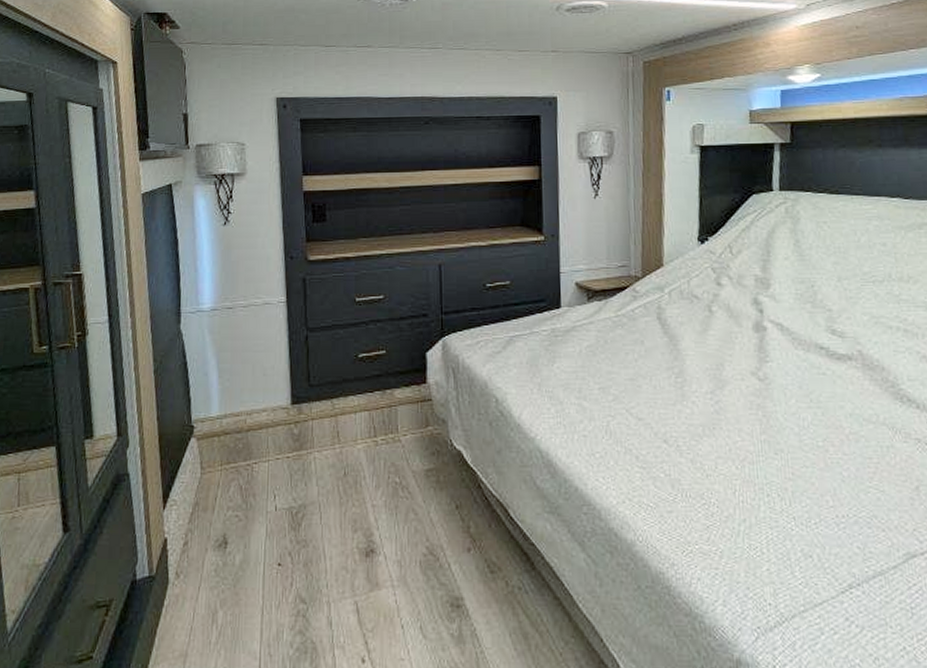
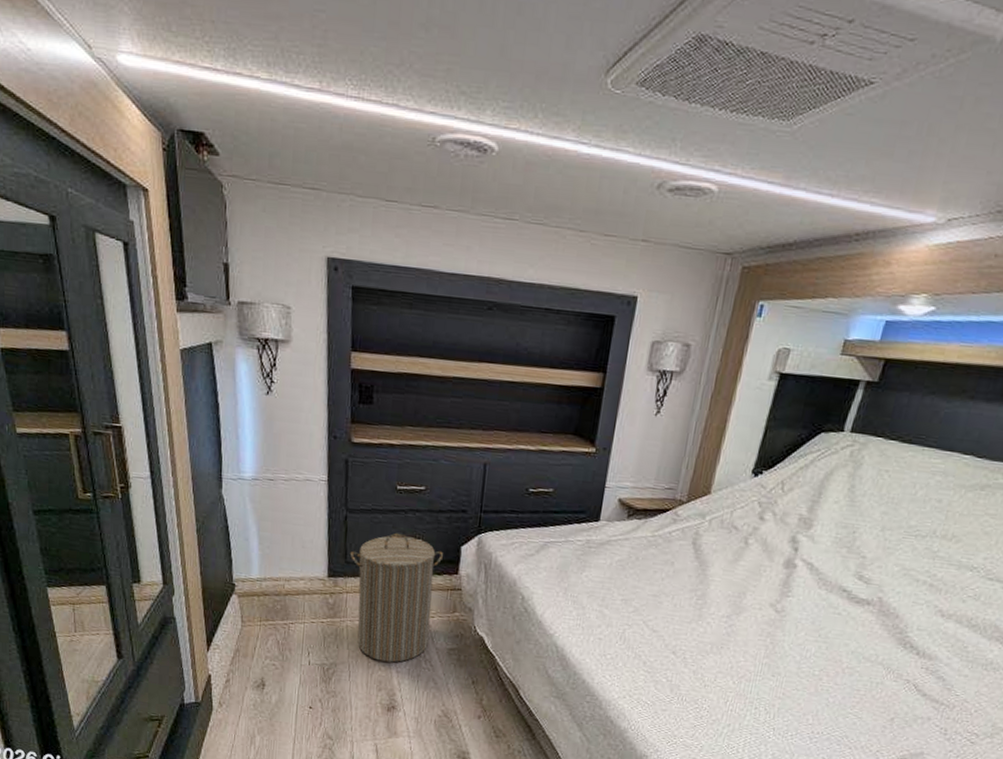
laundry hamper: none [313,346,410,495] -> present [349,532,444,663]

